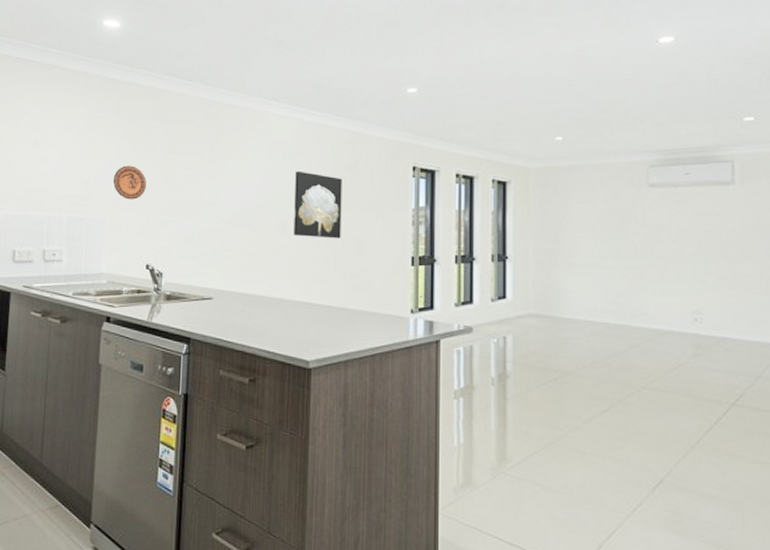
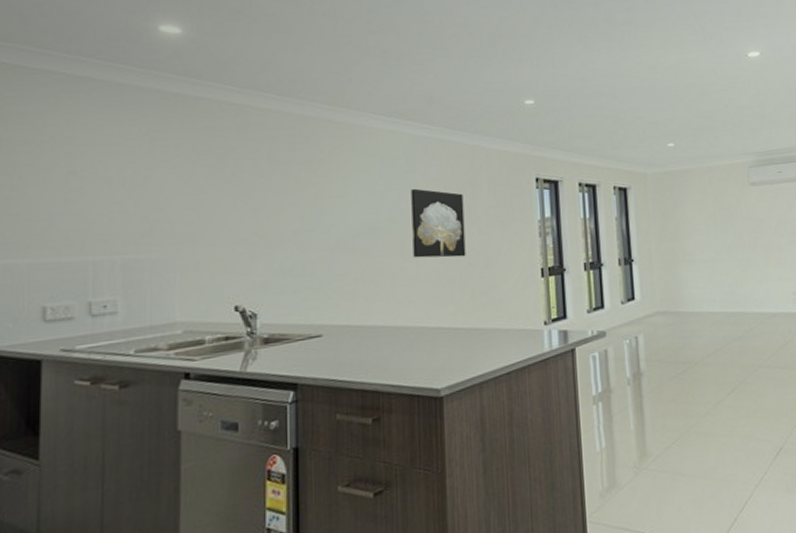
decorative plate: present [113,165,146,200] -> none [183,193,229,233]

